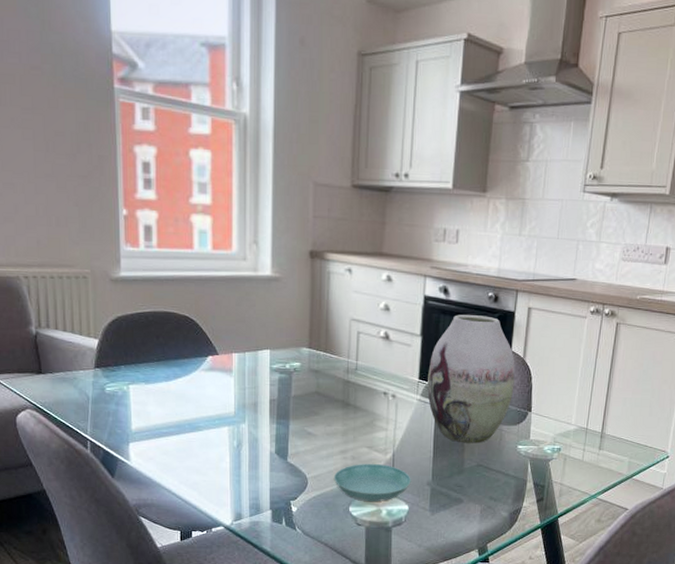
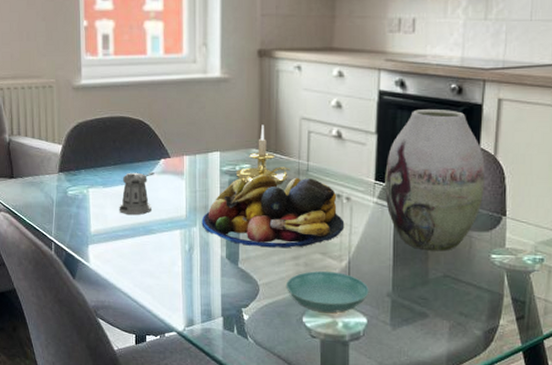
pepper shaker: none [163,369,202,413] -> present [119,172,155,216]
fruit bowl: none [250,372,390,443] -> present [201,174,345,249]
candle holder: none [285,324,340,383] -> present [235,124,291,185]

